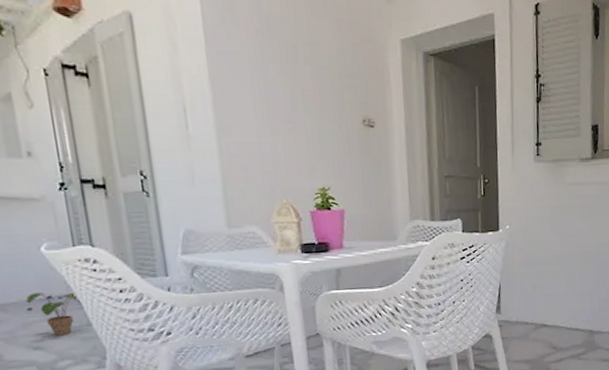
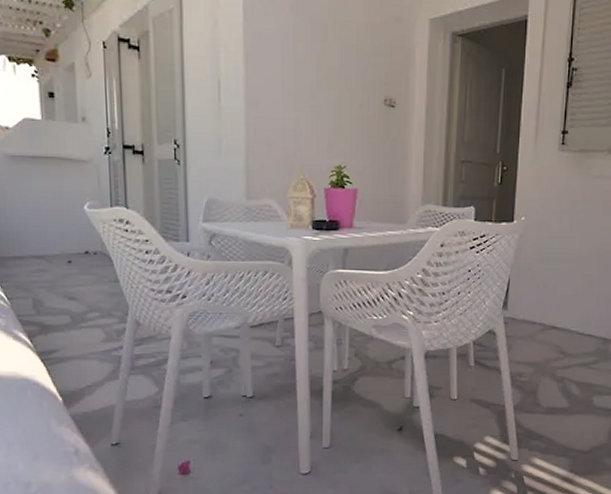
potted plant: present [26,292,80,336] -> none [67,247,112,289]

